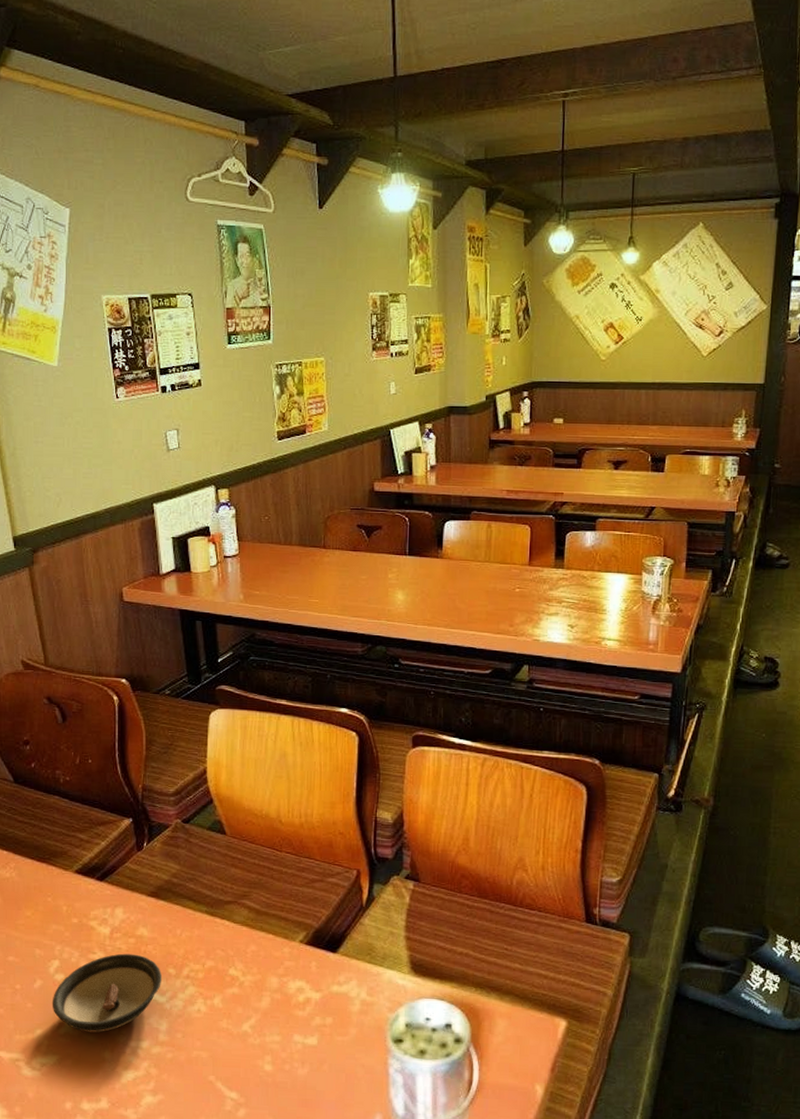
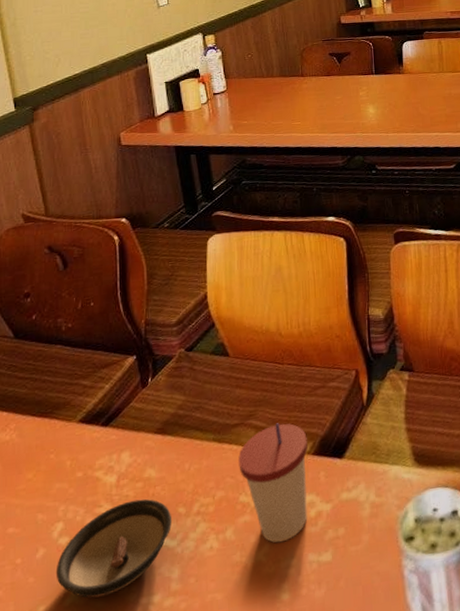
cup: none [230,907,301,1019] -> present [238,423,308,543]

